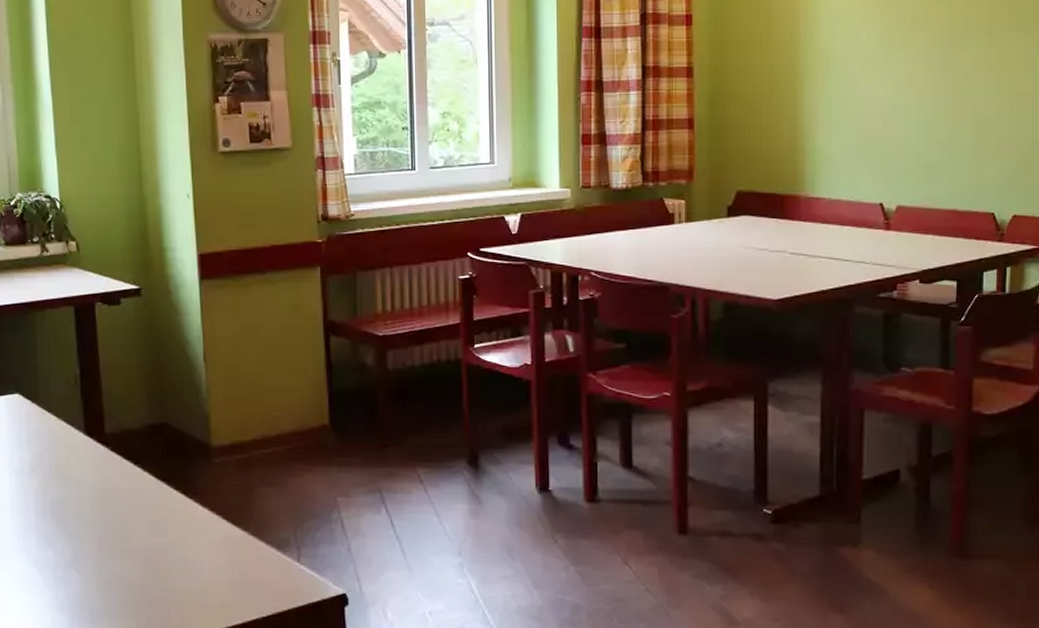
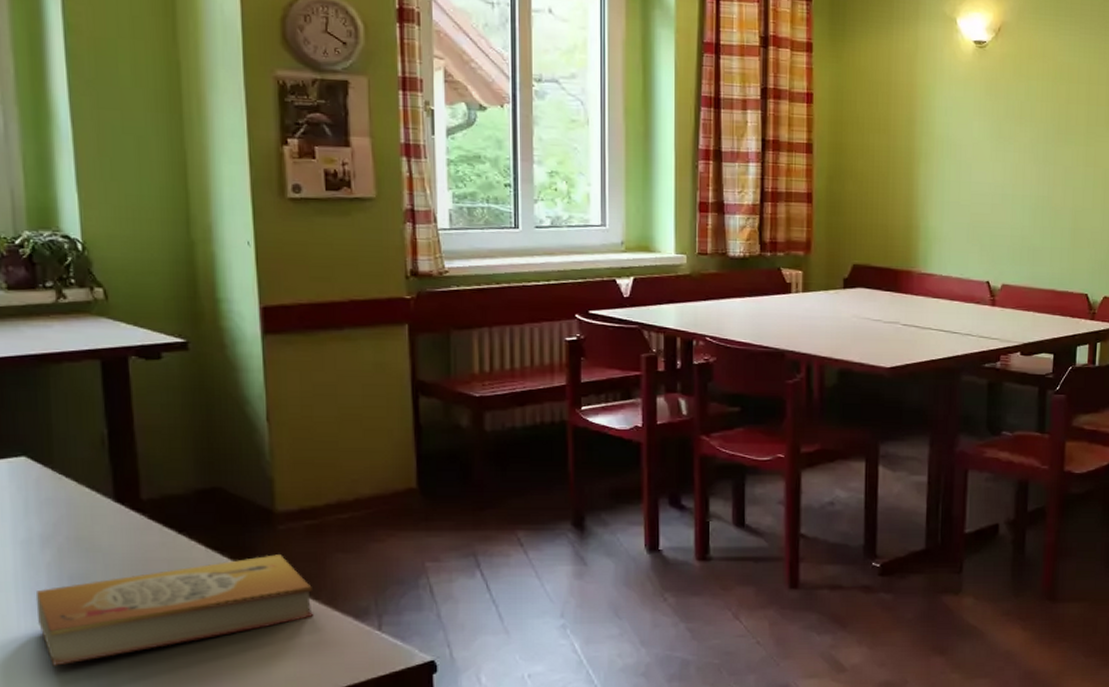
book: none [26,486,244,583] -> present [35,554,314,666]

